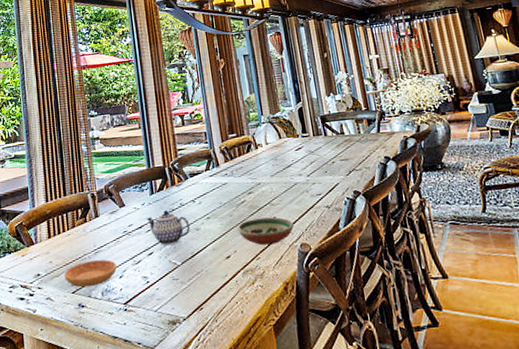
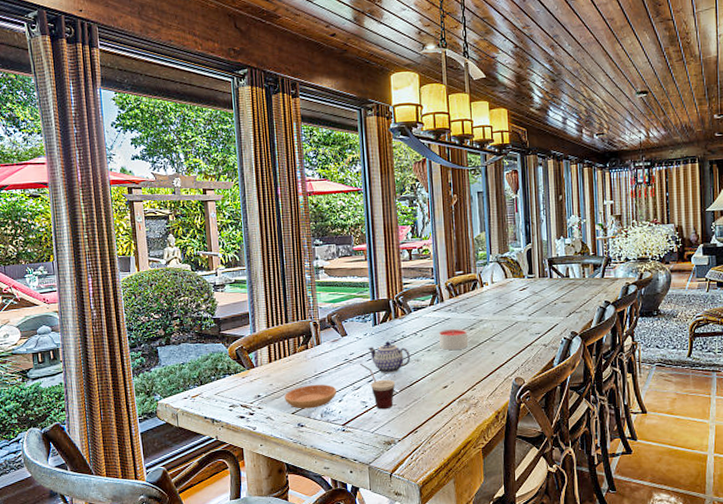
cup: none [139,235,177,285] -> present [360,363,396,410]
candle: none [216,193,249,217] -> present [438,329,469,350]
decorative bowl: present [237,217,295,246] -> none [456,352,512,378]

